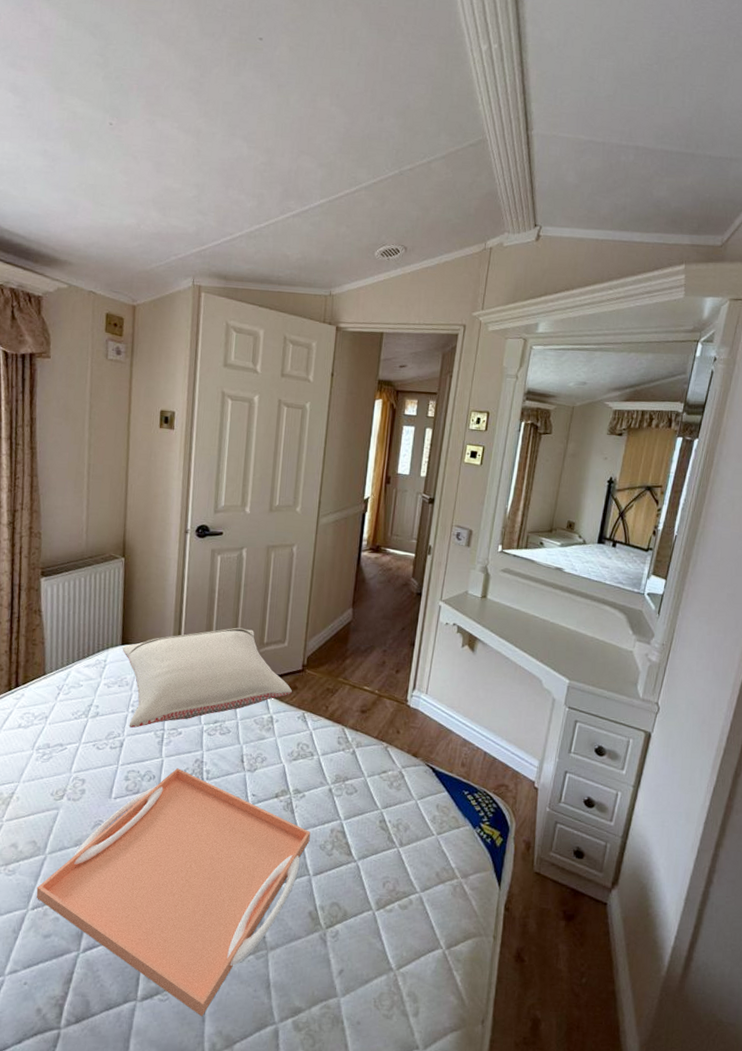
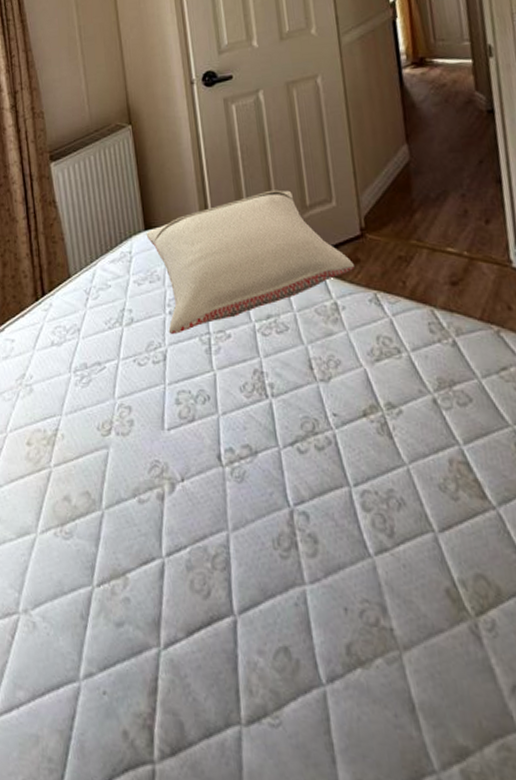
serving tray: present [36,768,311,1017] -> none [99,384,423,755]

